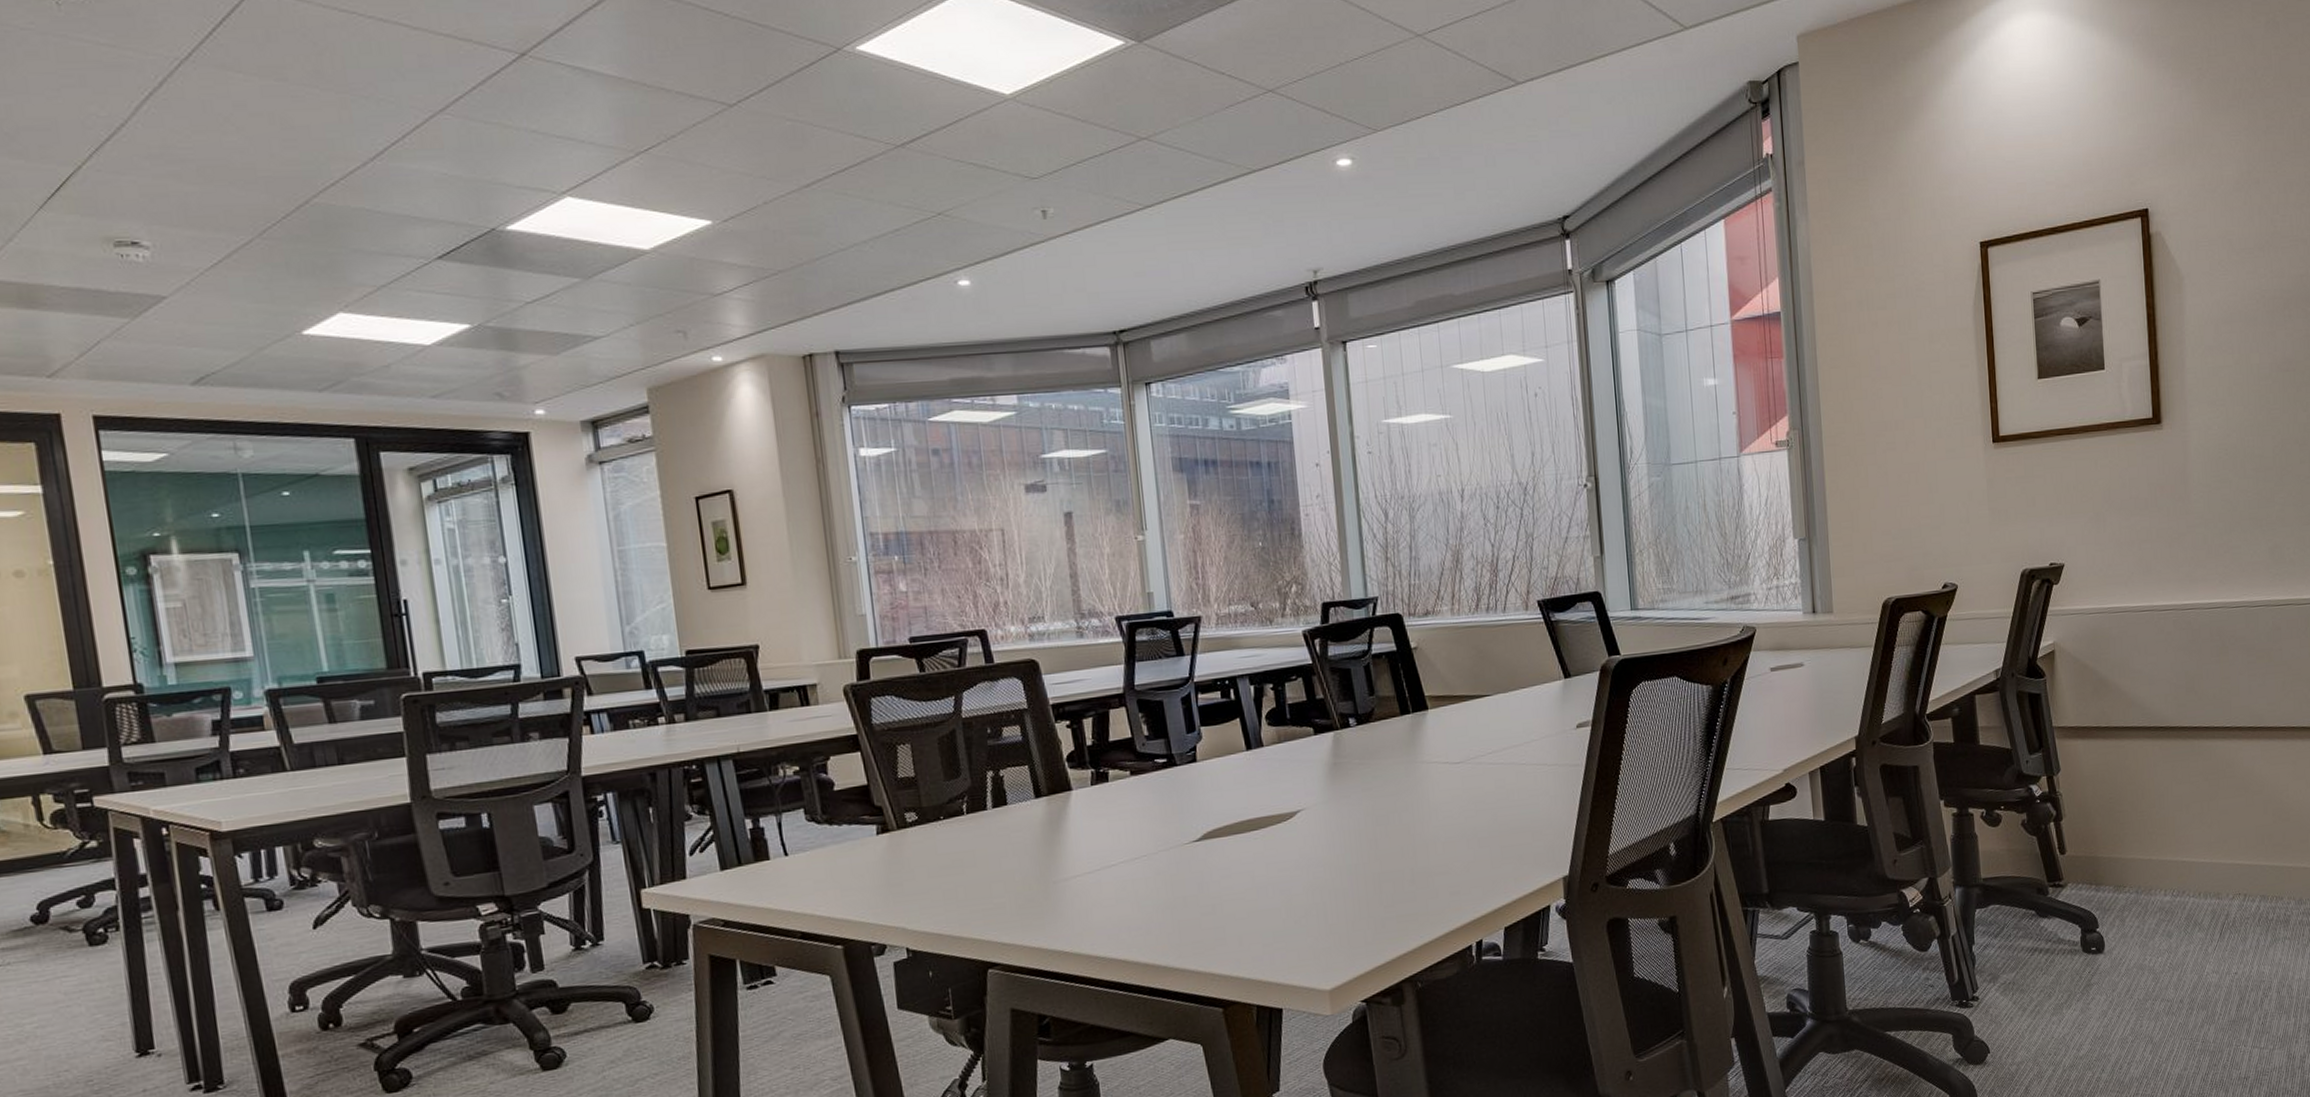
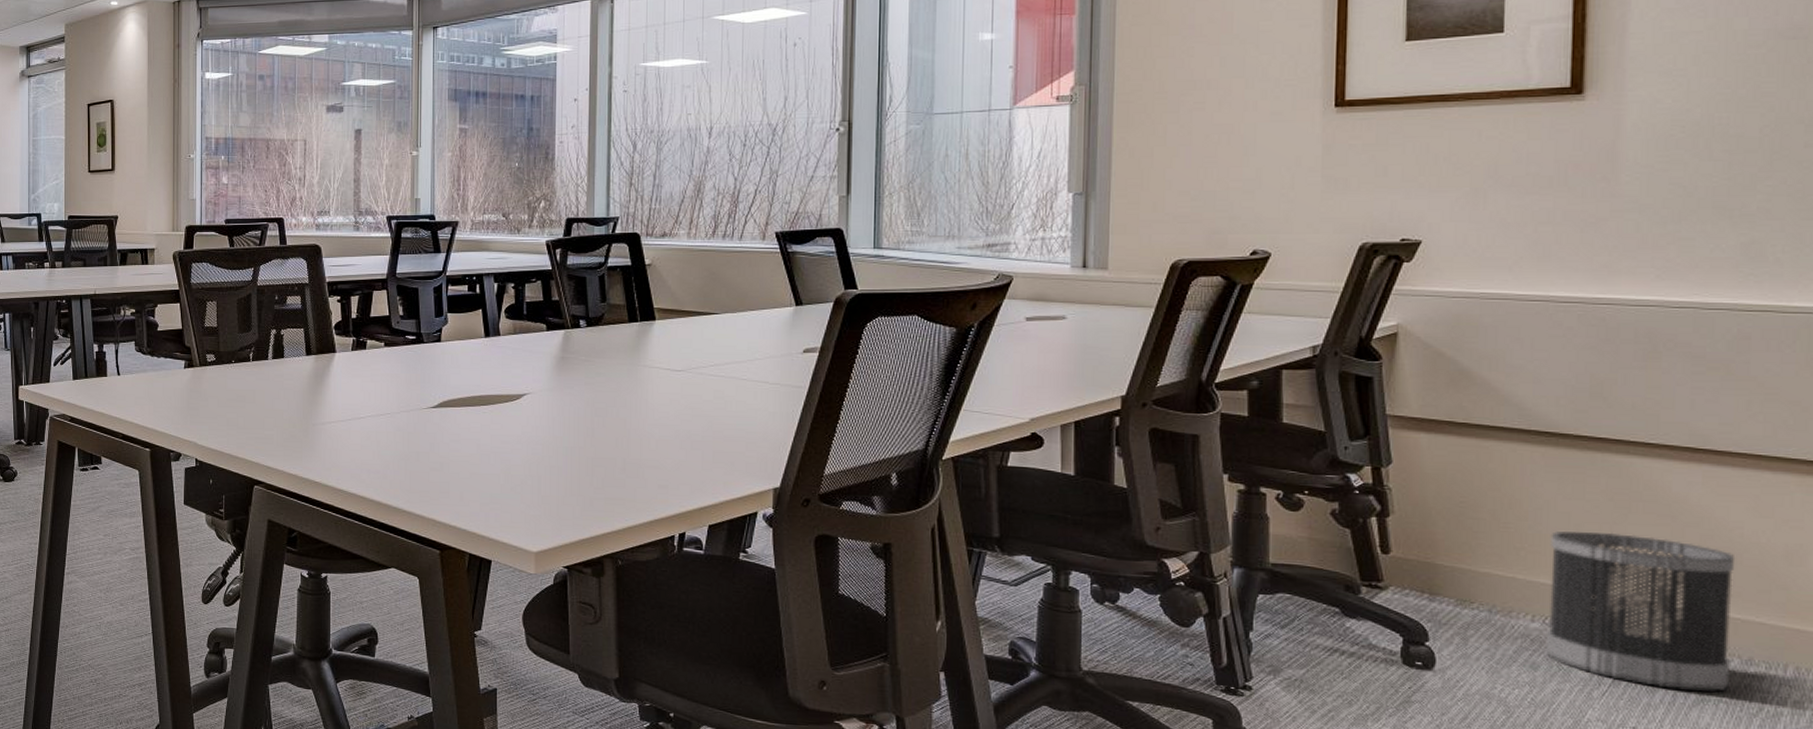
wastebasket: none [2171,807,2290,936] -> present [1546,530,1736,691]

